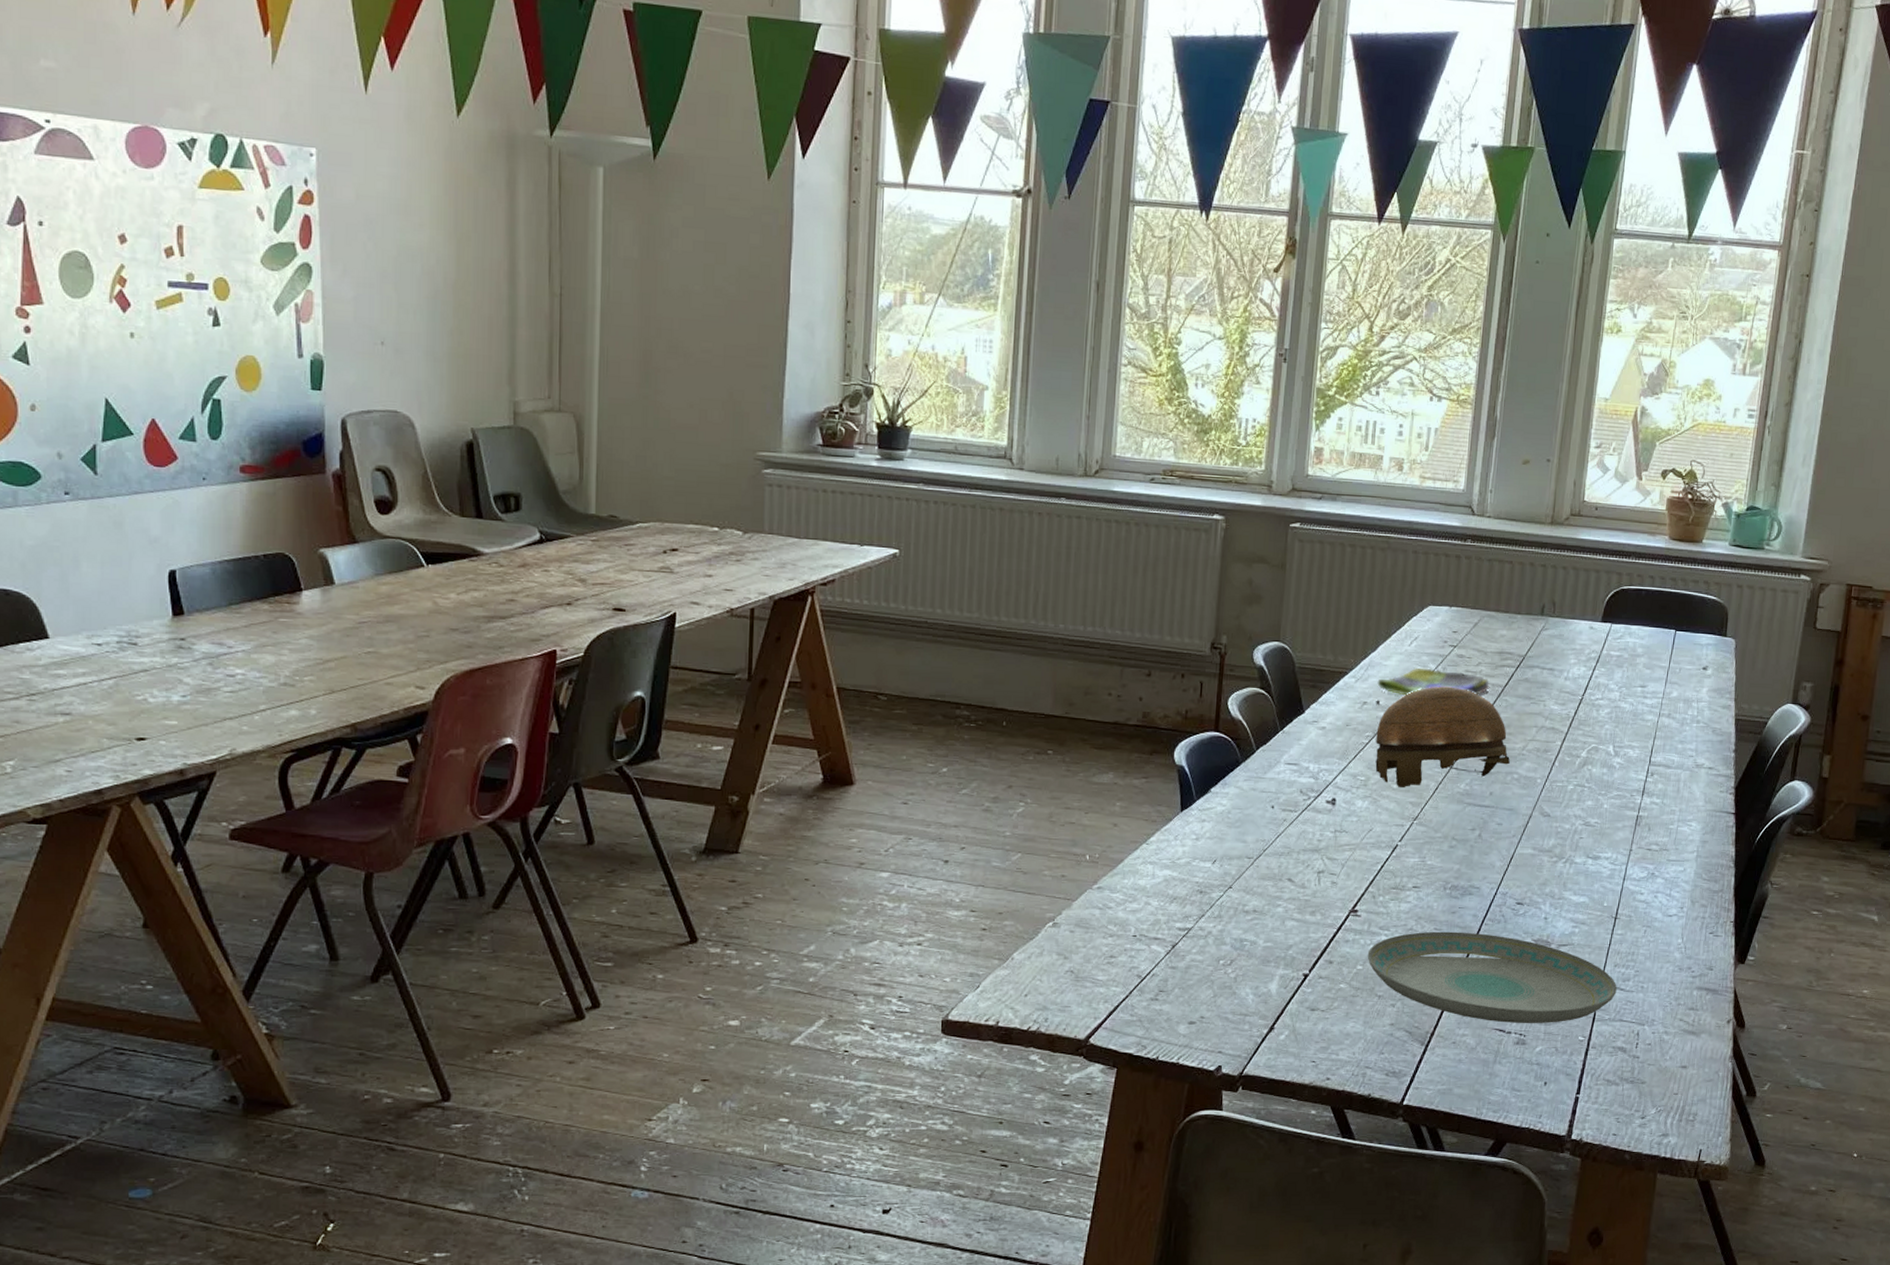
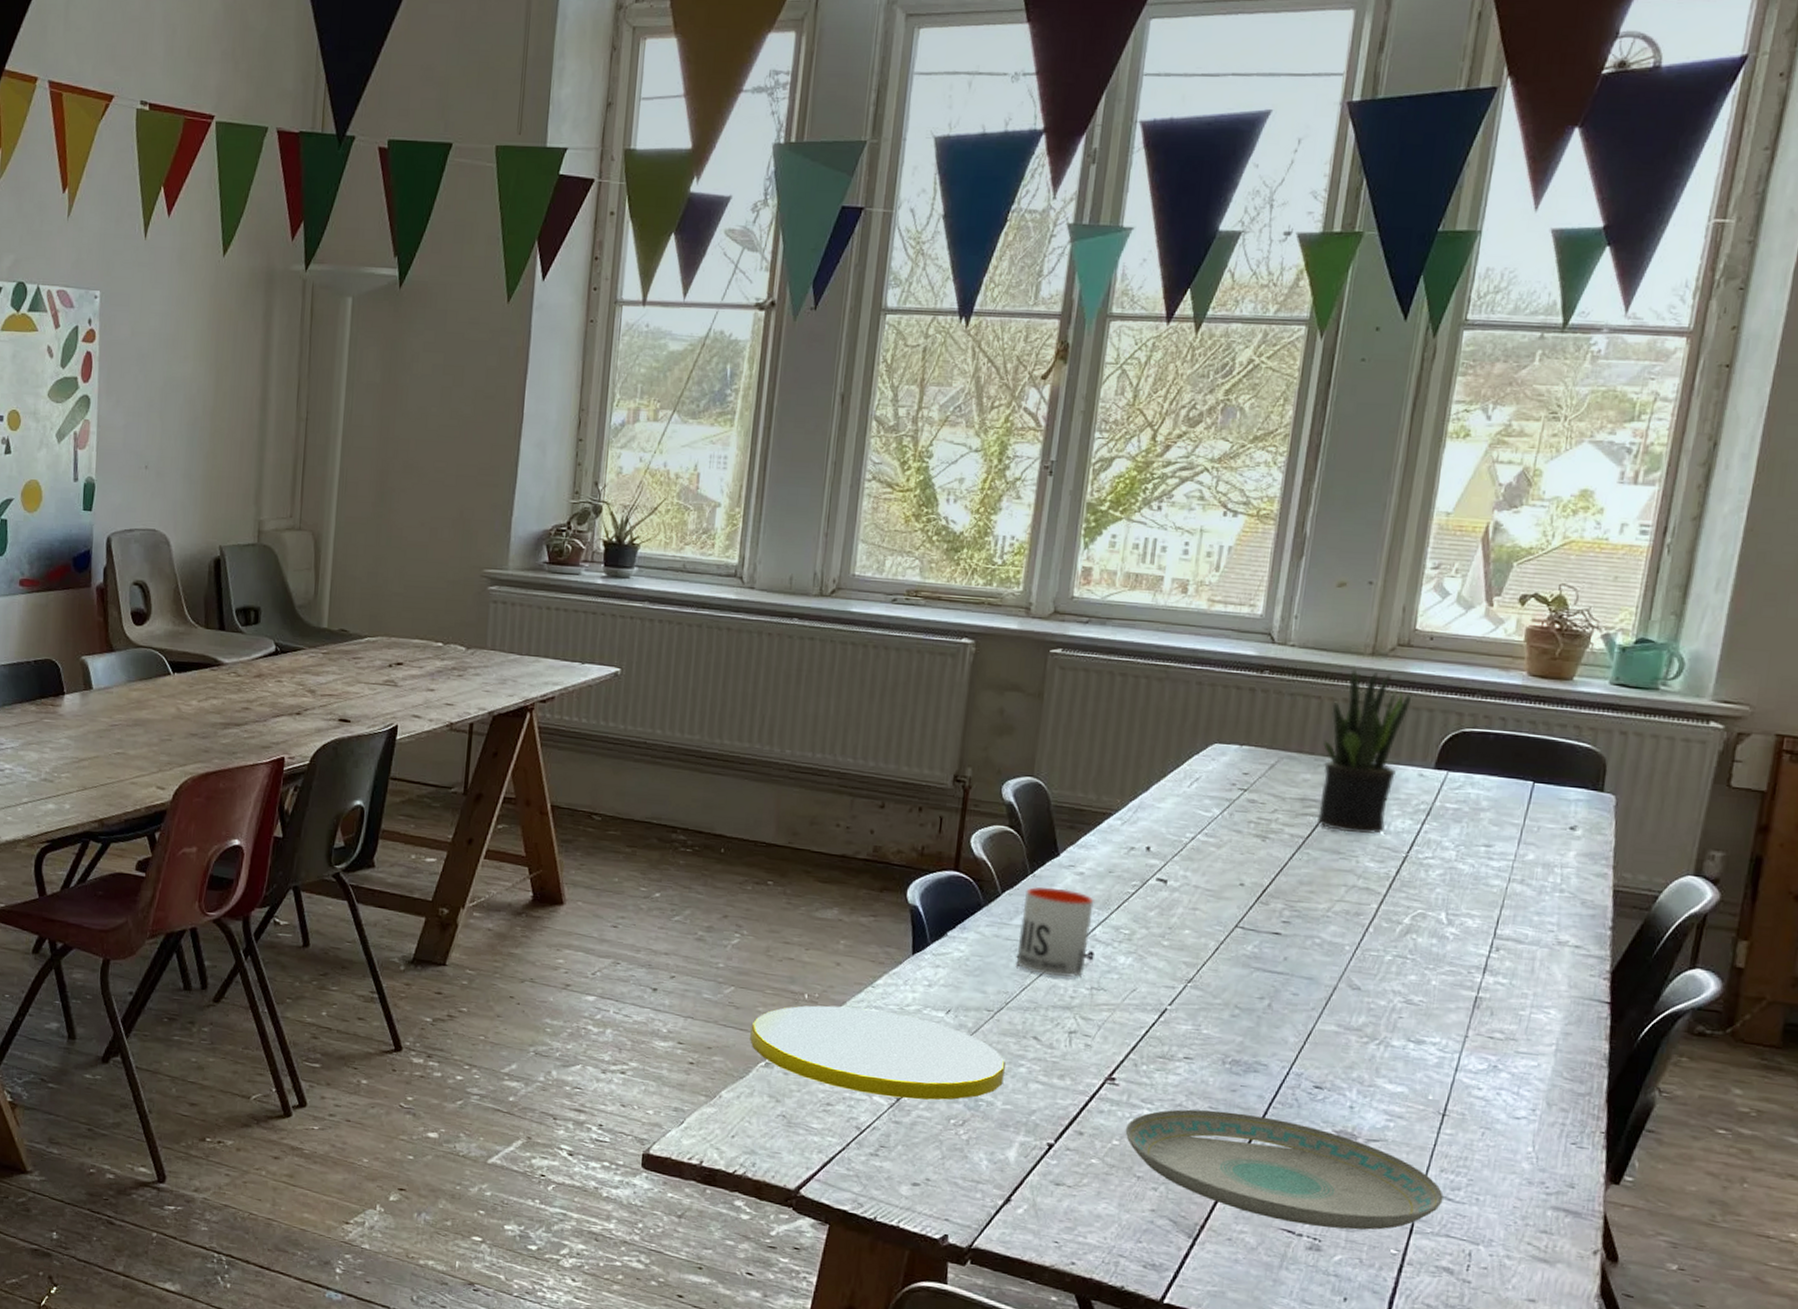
plate: none [1038,864,1265,945] -> present [750,1005,1005,1100]
mug: none [1271,742,1335,822] -> present [1016,887,1094,977]
decorative bowl: present [1375,686,1511,787] -> none [1142,833,1312,945]
dish towel: present [1377,667,1490,696] -> none [1148,811,1288,846]
potted plant: none [1512,536,1582,681] -> present [1316,668,1411,834]

